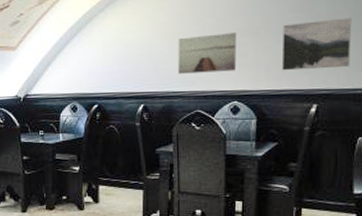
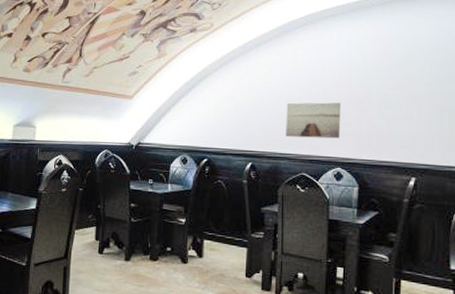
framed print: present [281,17,352,71] -> none [382,99,447,146]

